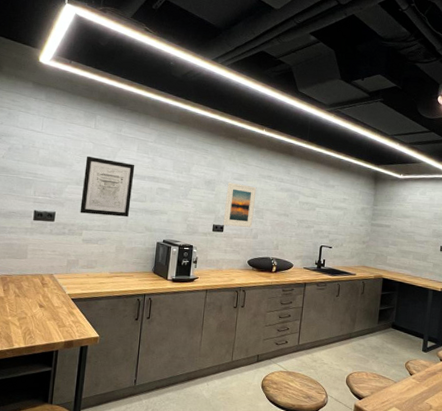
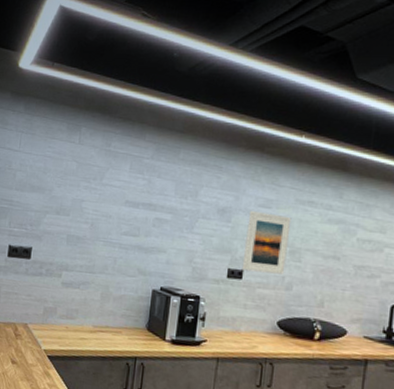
wall art: present [80,155,135,217] -> none [59,178,127,256]

